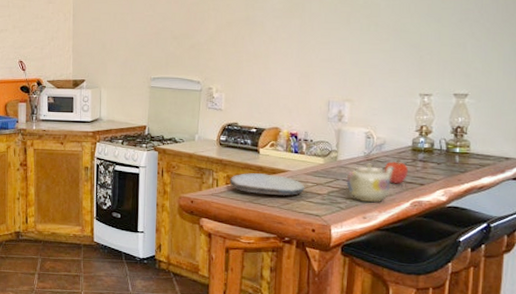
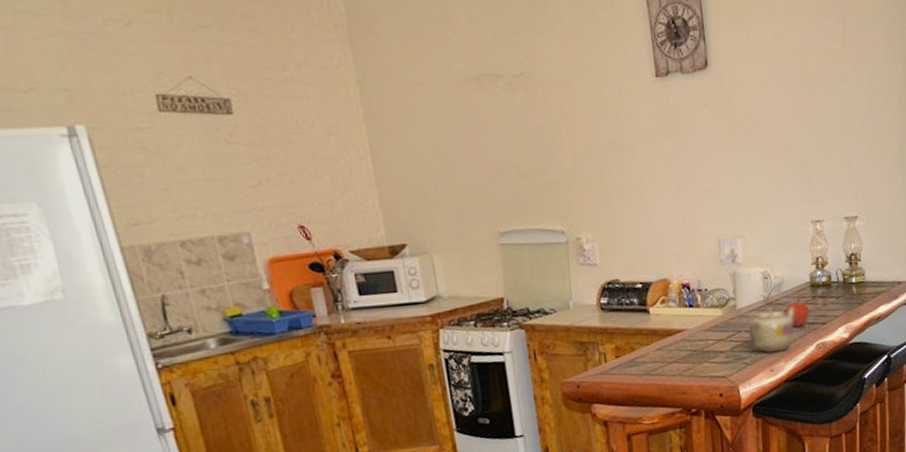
plate: present [229,173,305,196] -> none [619,337,706,364]

